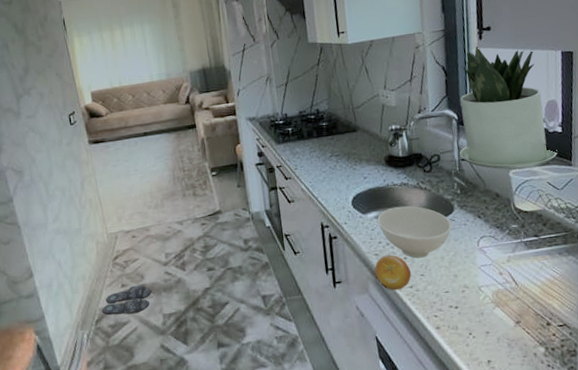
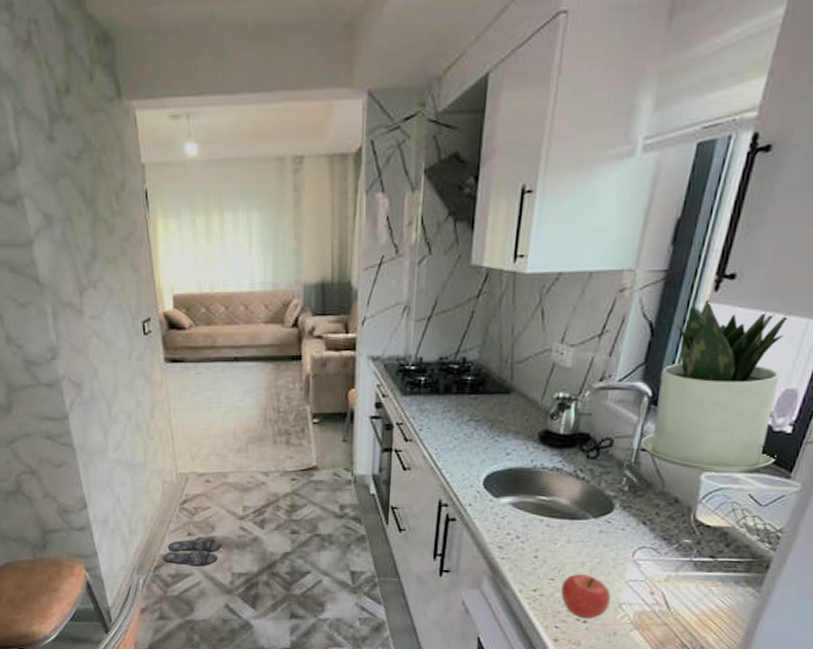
fruit: present [374,254,412,291] -> none [494,549,539,591]
bowl: present [377,206,452,258] -> none [511,495,606,560]
fruit: none [431,266,472,305] -> present [561,574,611,619]

